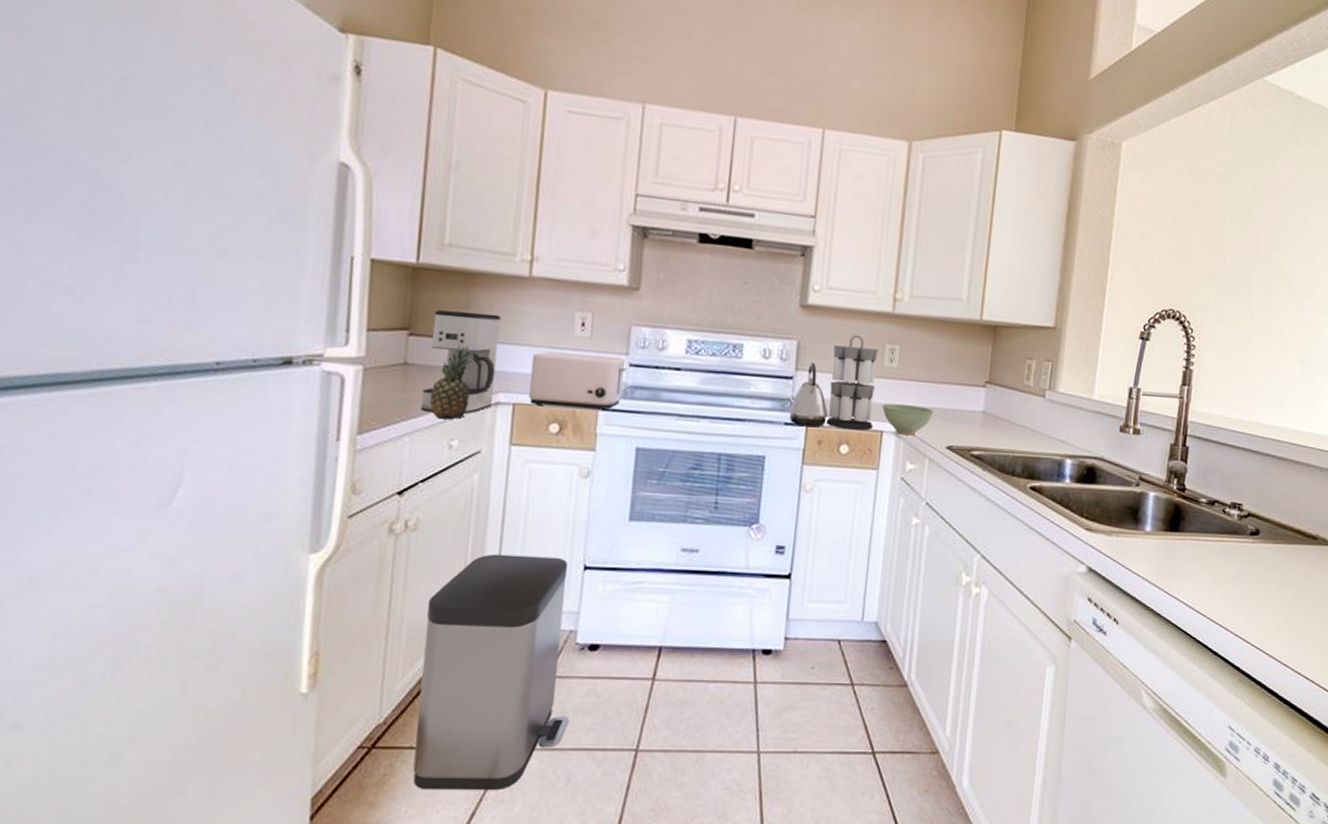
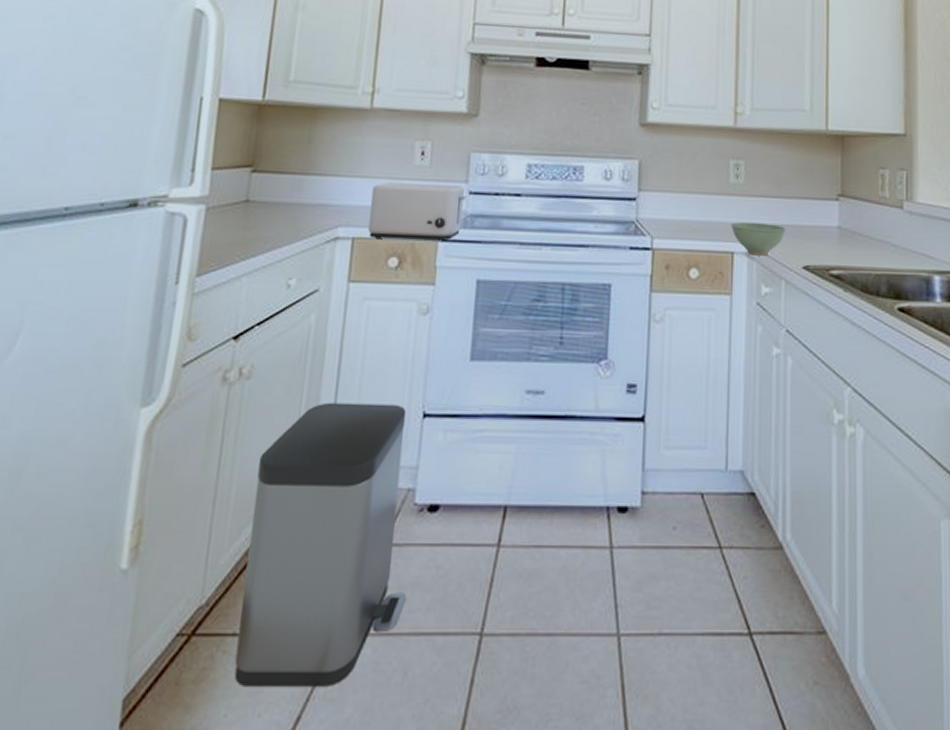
coffee maker: present [421,310,501,414] -> none [261,145,342,250]
fruit: present [430,344,475,420] -> none [269,179,316,257]
kettle: present [788,362,829,428] -> none [633,182,675,251]
spice rack: present [825,335,878,430] -> none [672,151,723,252]

